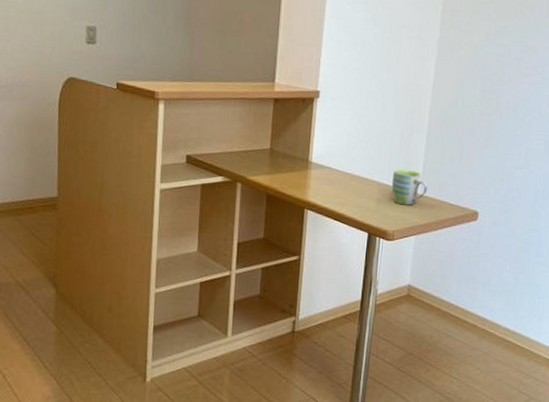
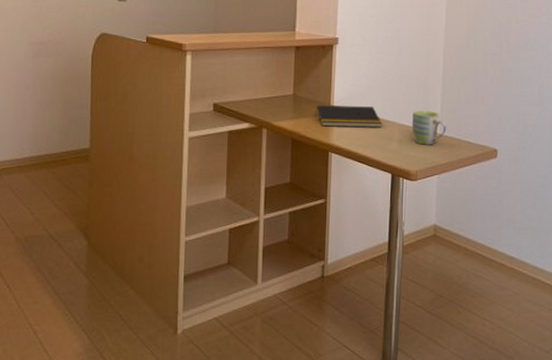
notepad: none [292,160,362,186] -> present [315,105,382,127]

